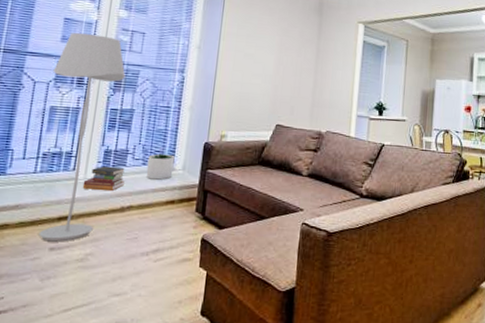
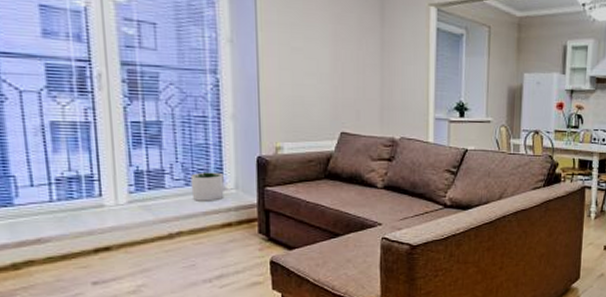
floor lamp: present [38,33,126,242] -> none [41,25,141,276]
books: present [82,166,125,190] -> none [115,189,167,216]

